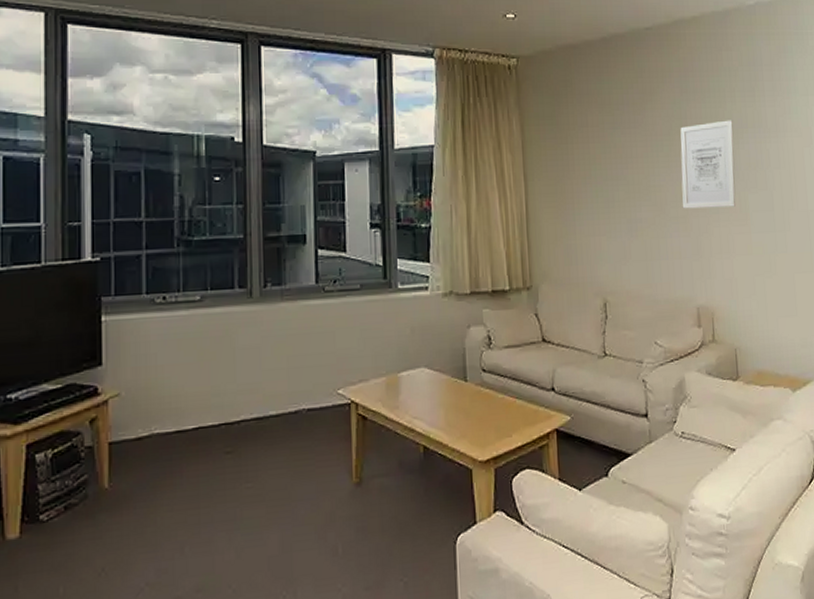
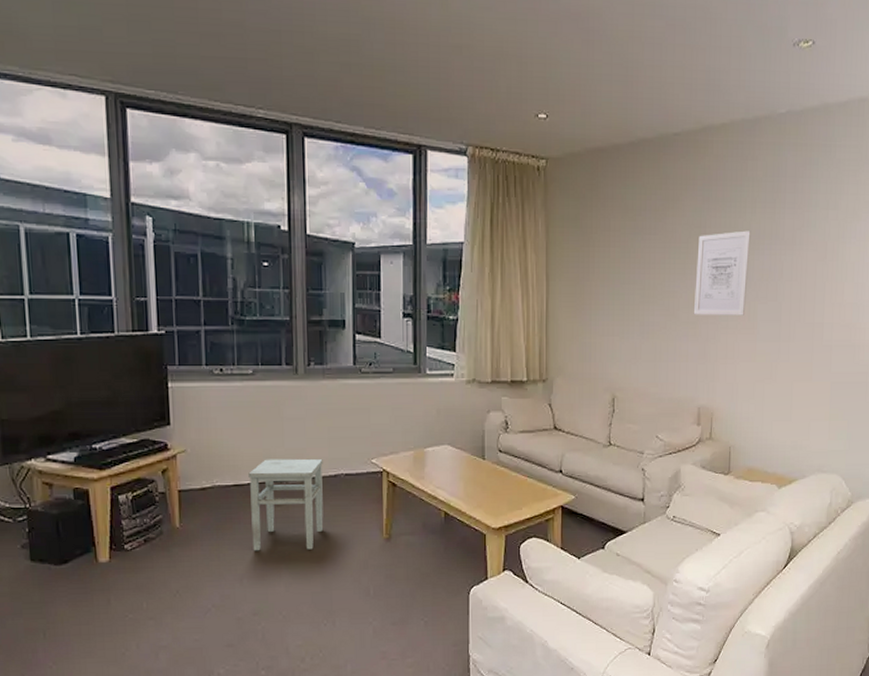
stool: none [193,394,282,511] -> present [248,458,324,551]

